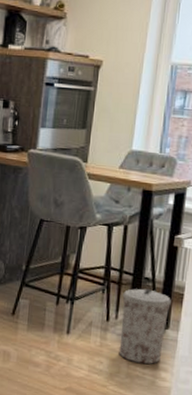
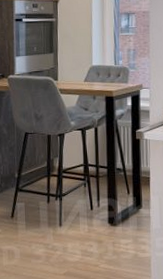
trash can: present [119,288,171,365] -> none [101,177,141,242]

